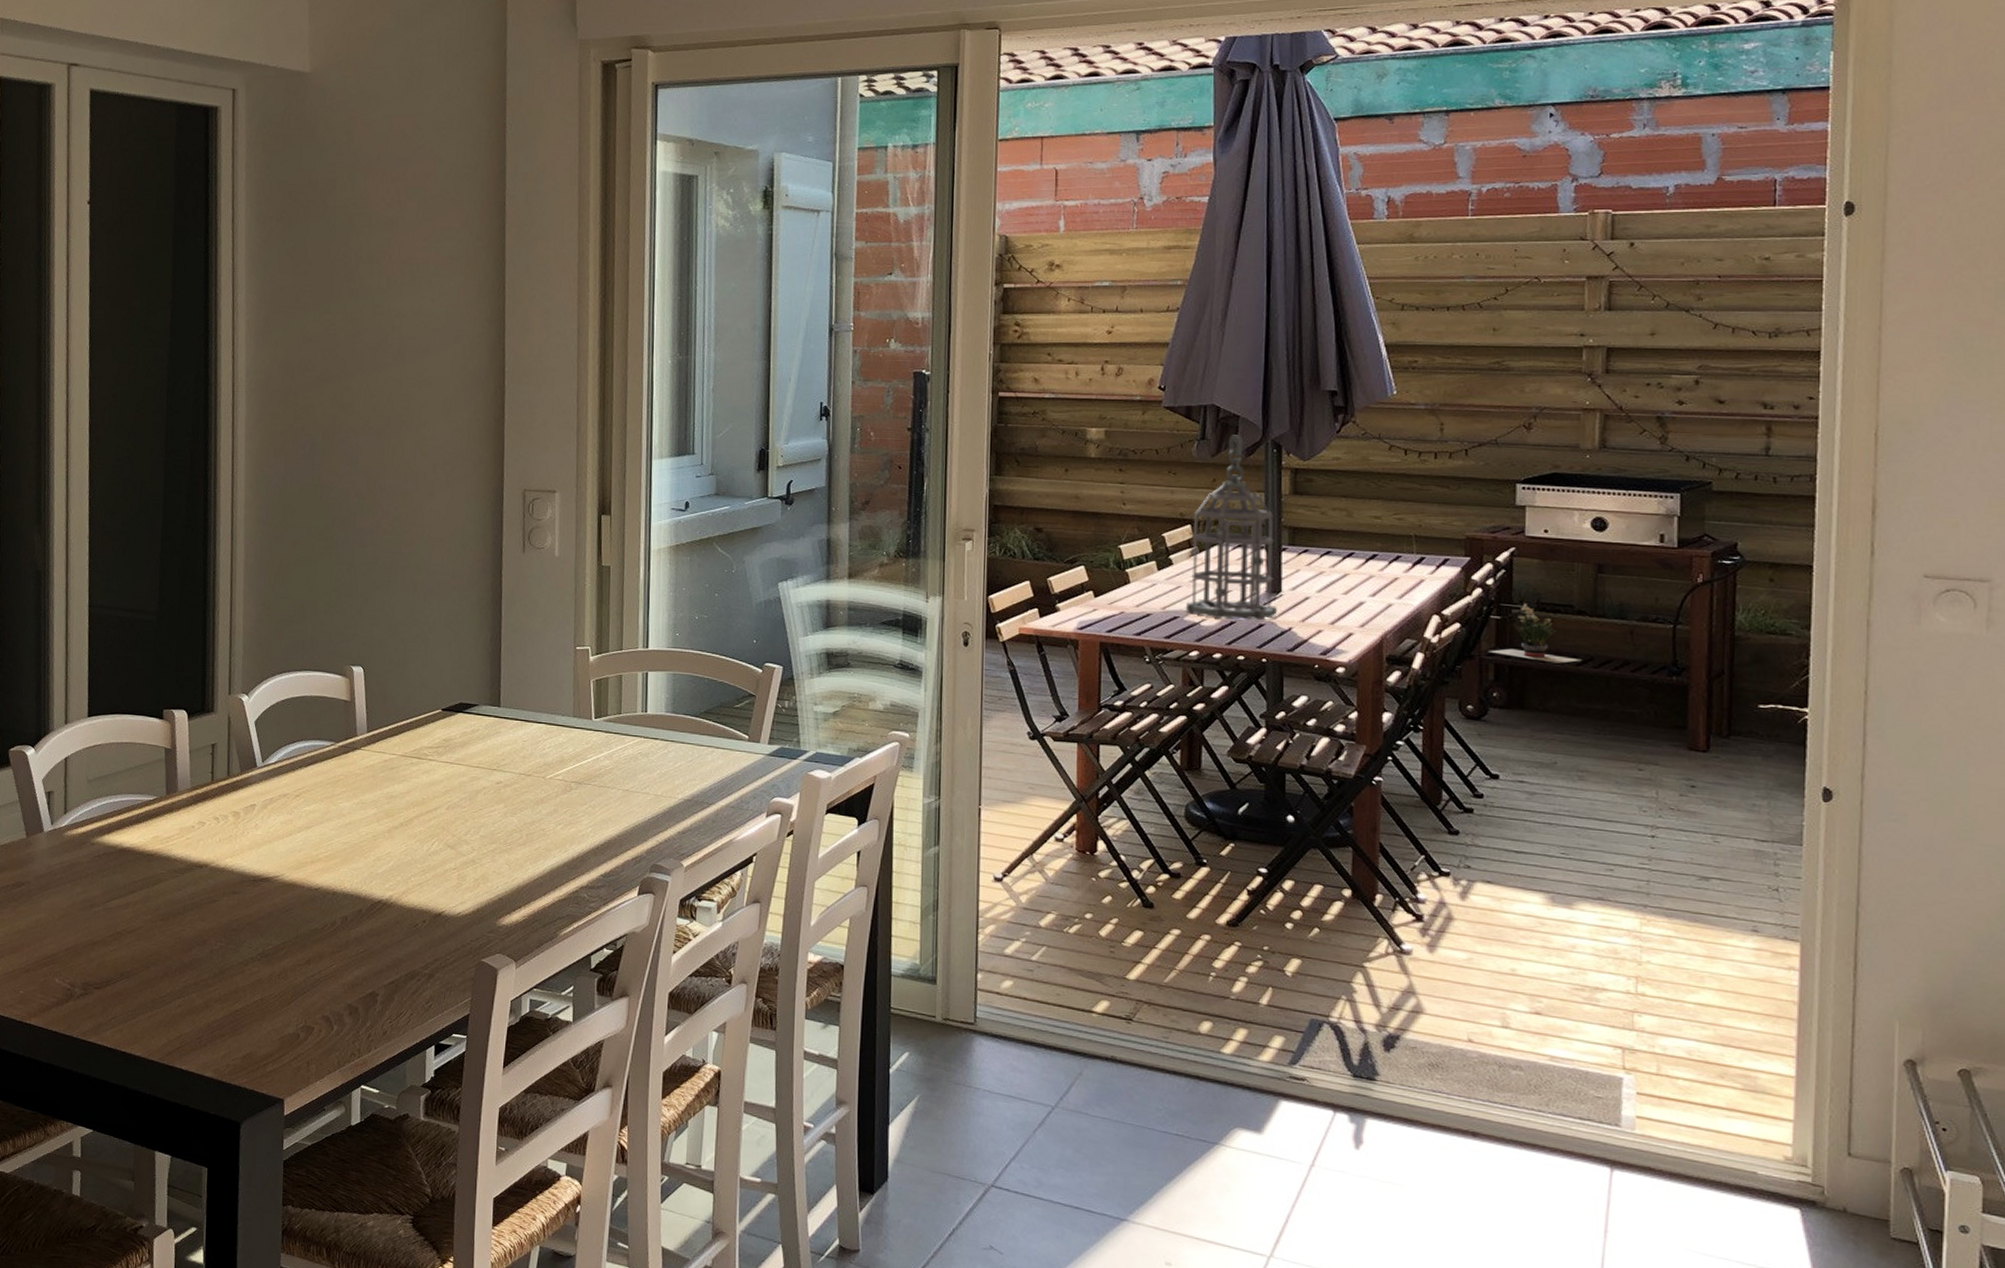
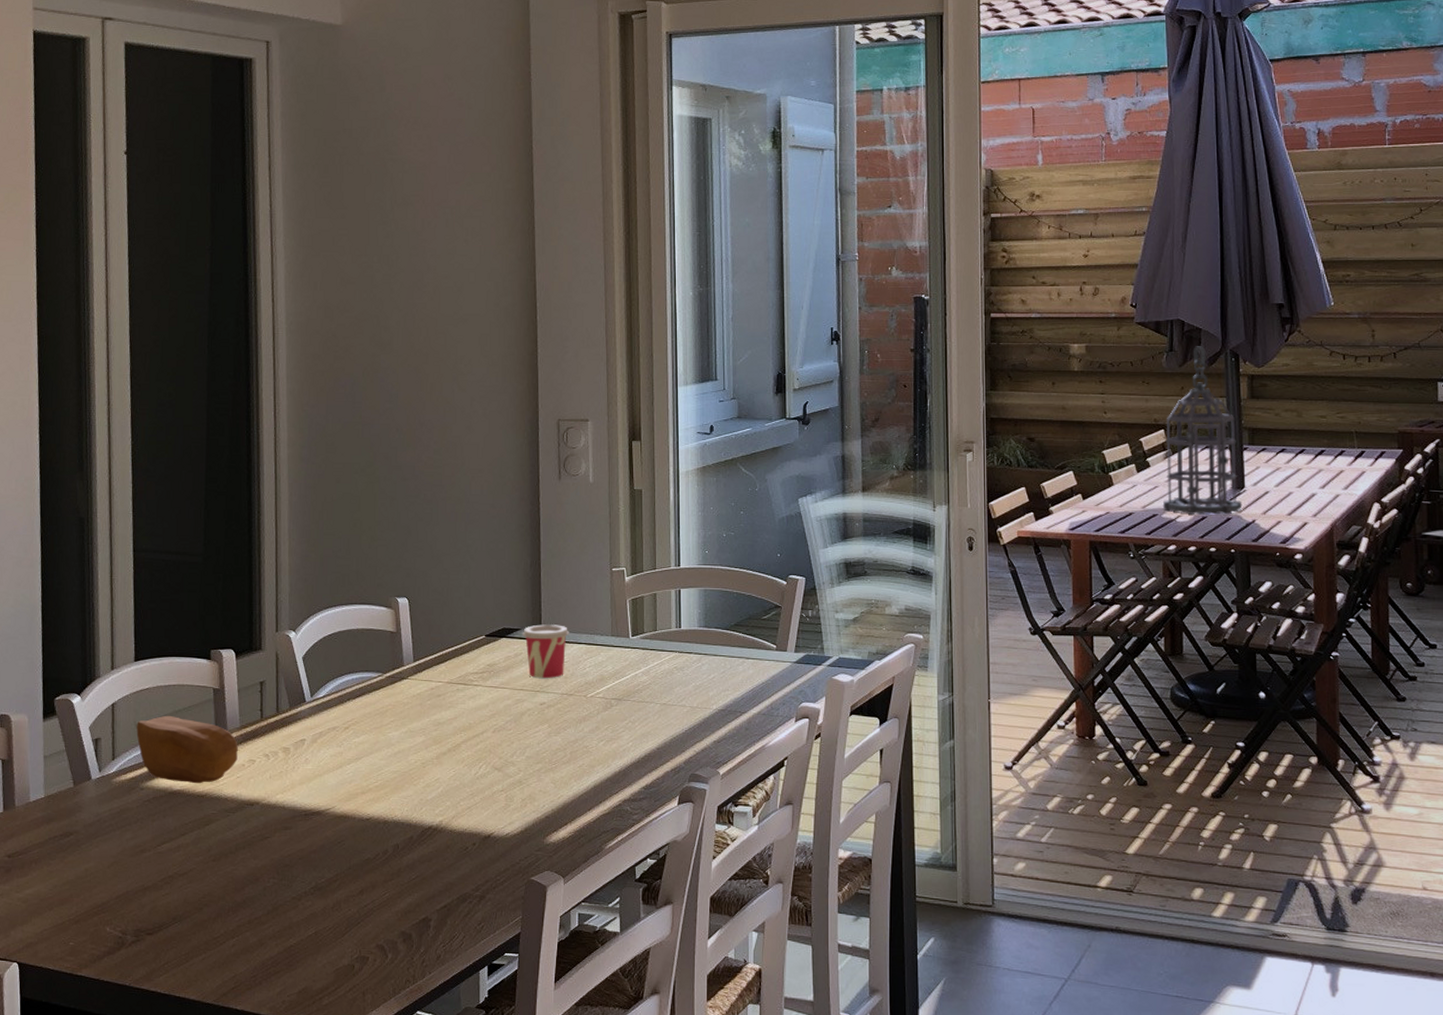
bread: none [88,772,188,843] -> present [136,715,238,784]
cup: none [479,701,529,757] -> present [522,624,569,678]

